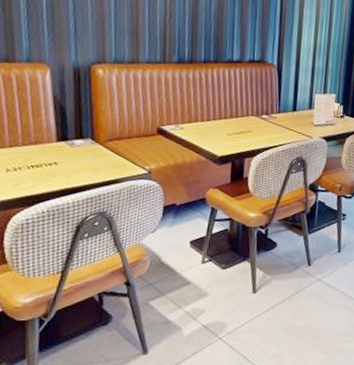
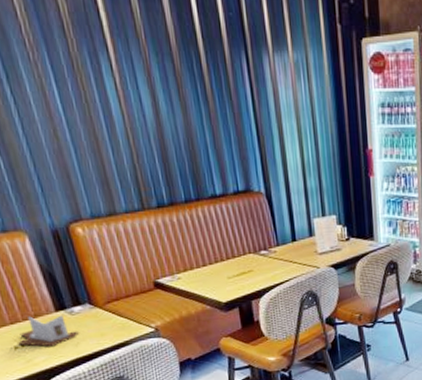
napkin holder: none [11,142,75,175] -> present [18,315,80,347]

